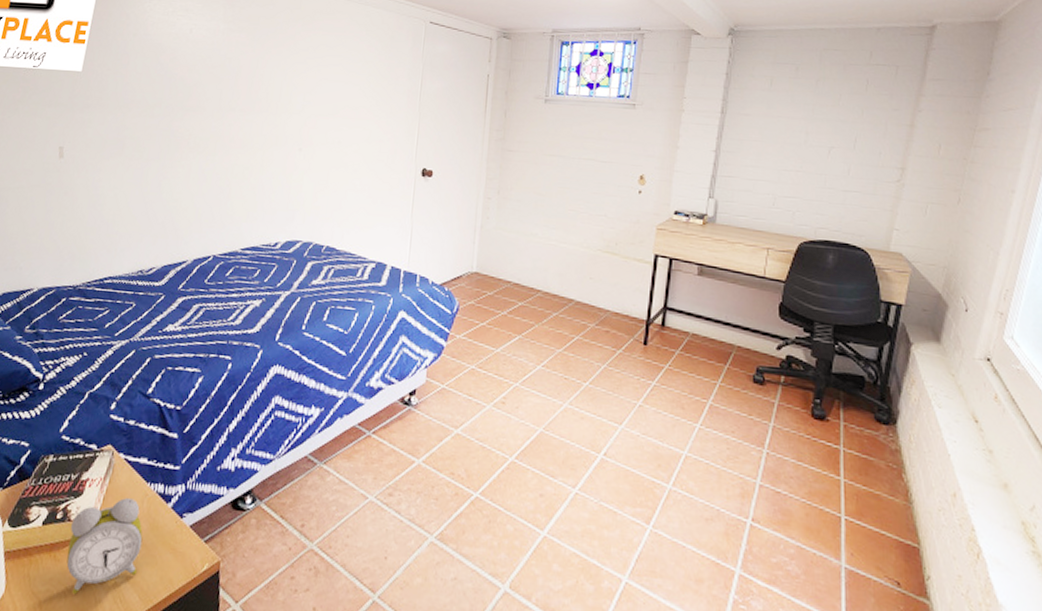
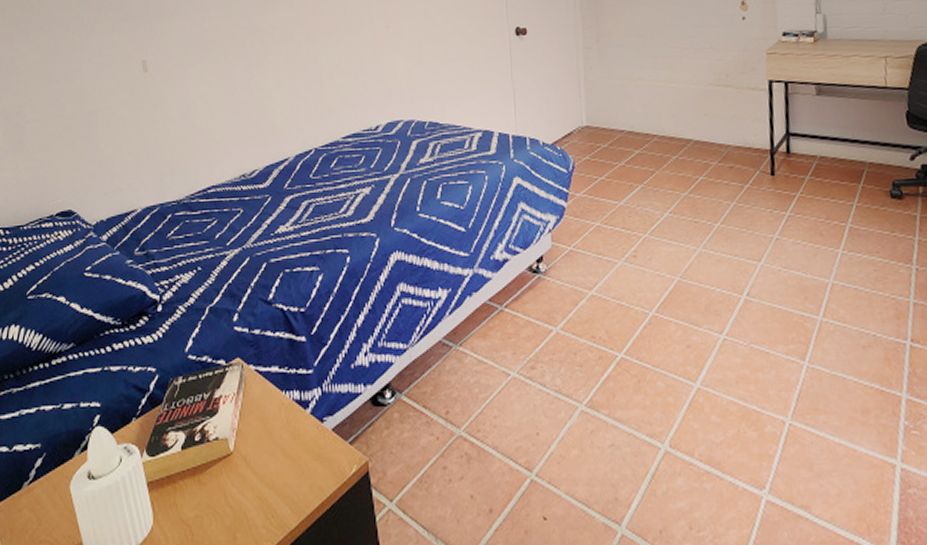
alarm clock: present [66,498,143,595] -> none [211,410,286,517]

